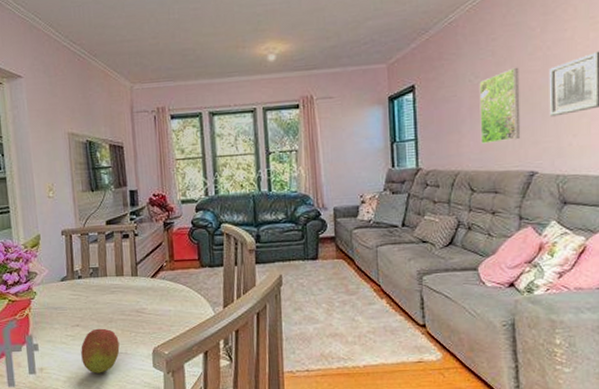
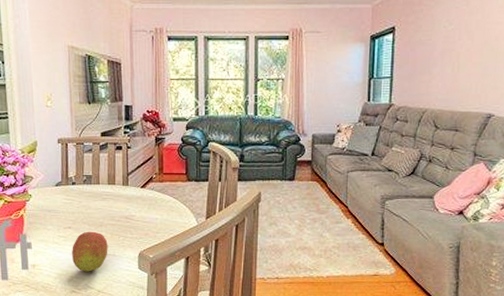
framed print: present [479,67,521,144] -> none [448,18,489,86]

